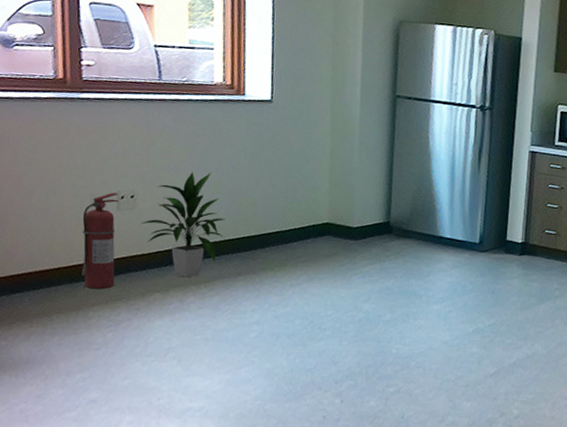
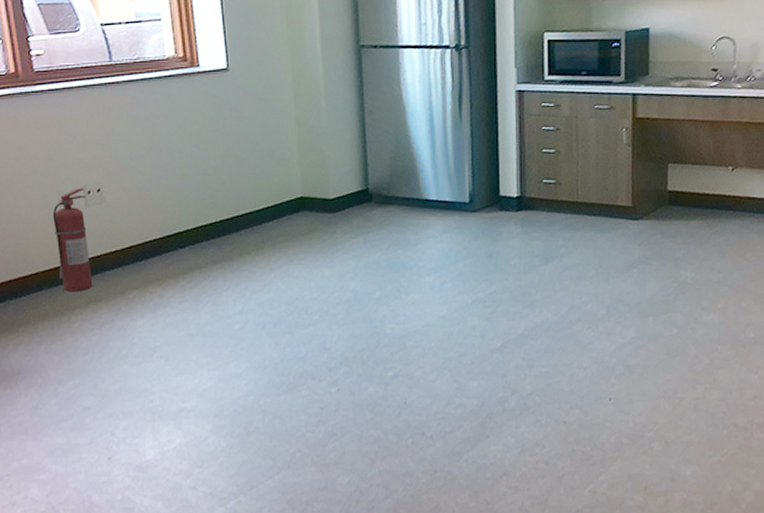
indoor plant: present [140,172,225,278] -> none [110,155,197,271]

